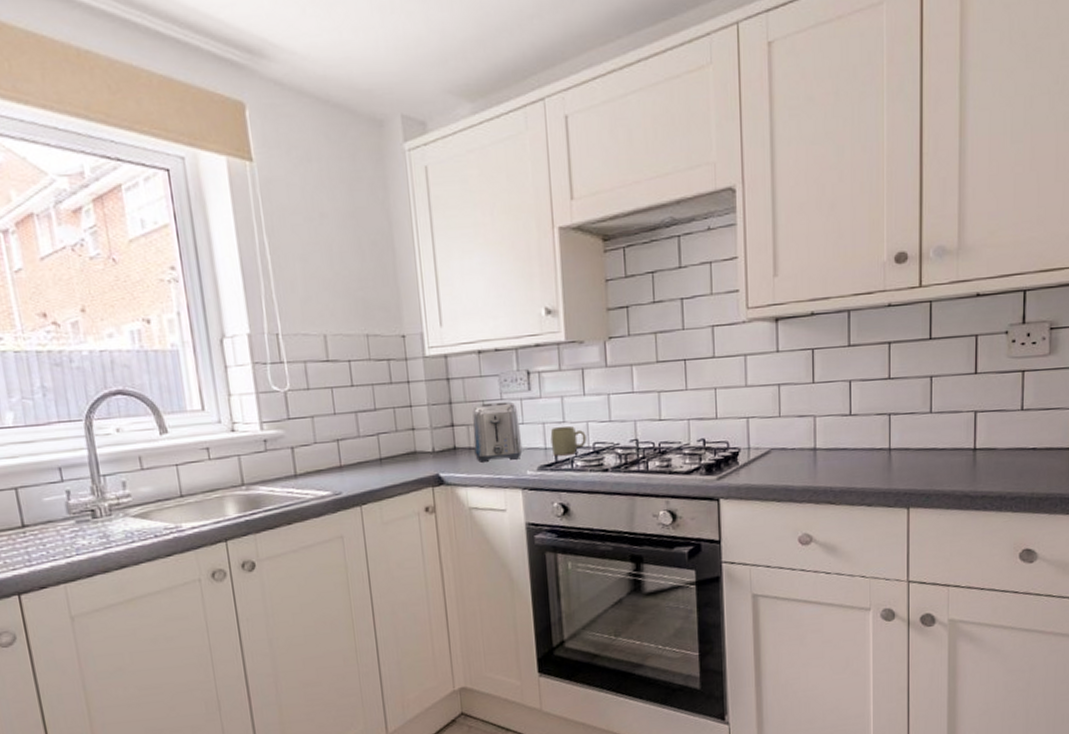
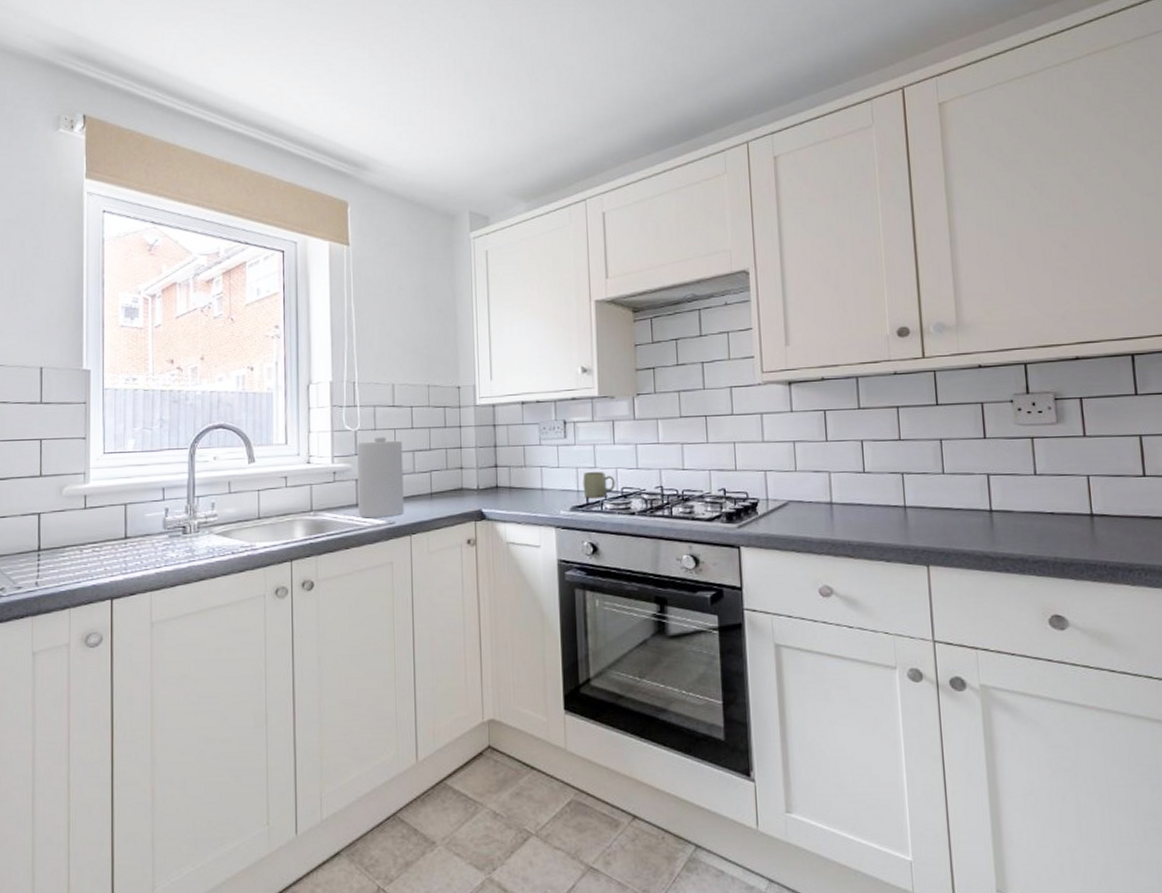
paper towel holder: none [288,397,351,490] -> present [357,437,404,519]
toaster: present [472,401,523,462] -> none [513,447,557,501]

